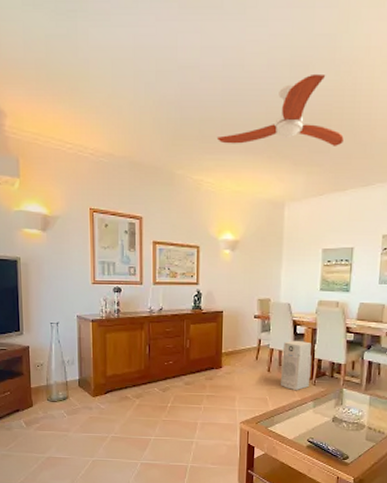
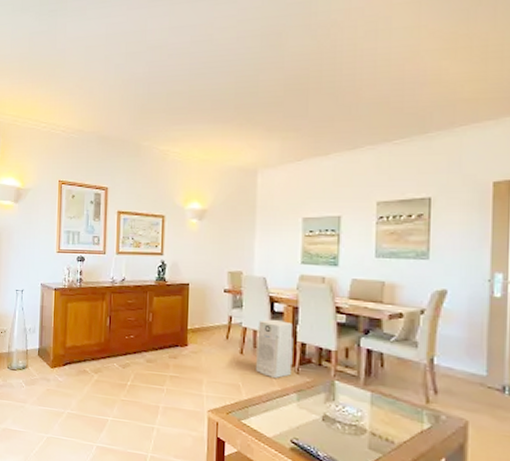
ceiling fan: present [216,73,344,146] -> none [184,40,323,114]

